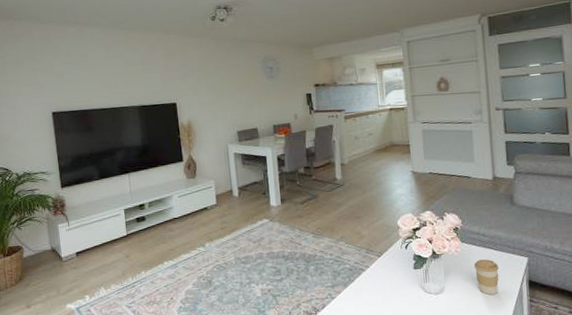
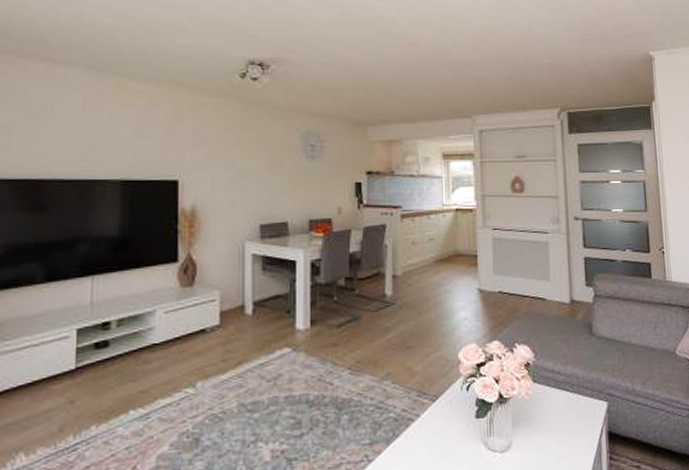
coffee cup: present [473,259,499,294] -> none [546,404,576,451]

